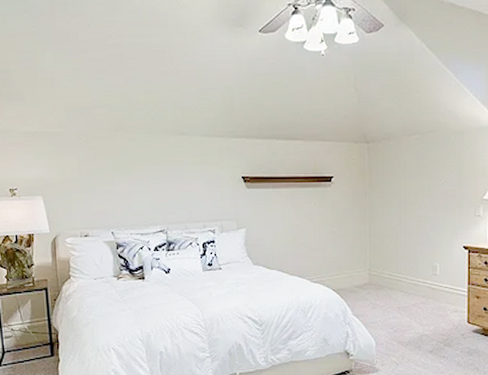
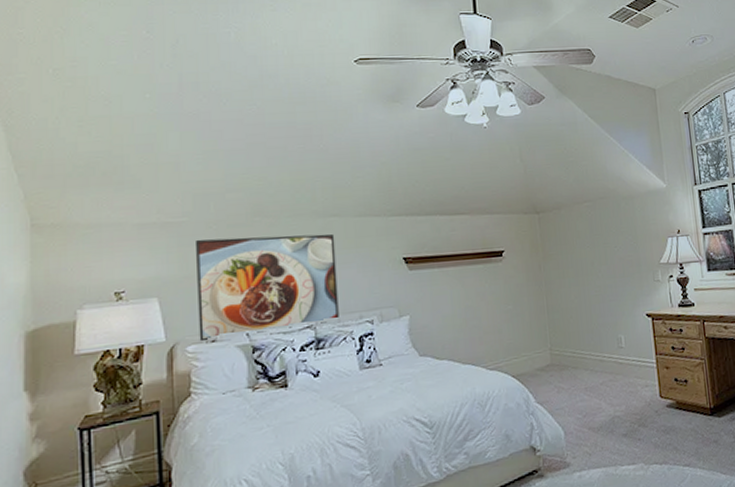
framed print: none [70,148,186,236] -> present [196,234,339,342]

